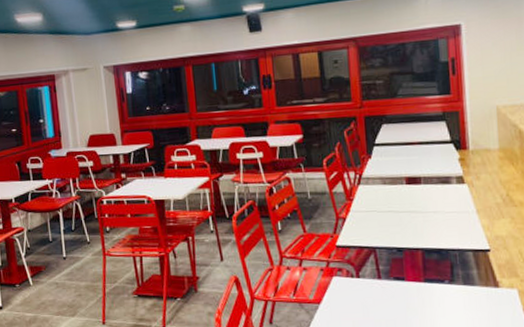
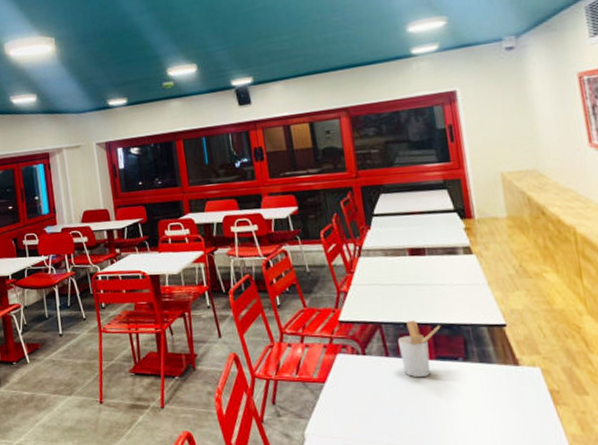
utensil holder: none [390,245,431,299] -> present [398,319,441,378]

